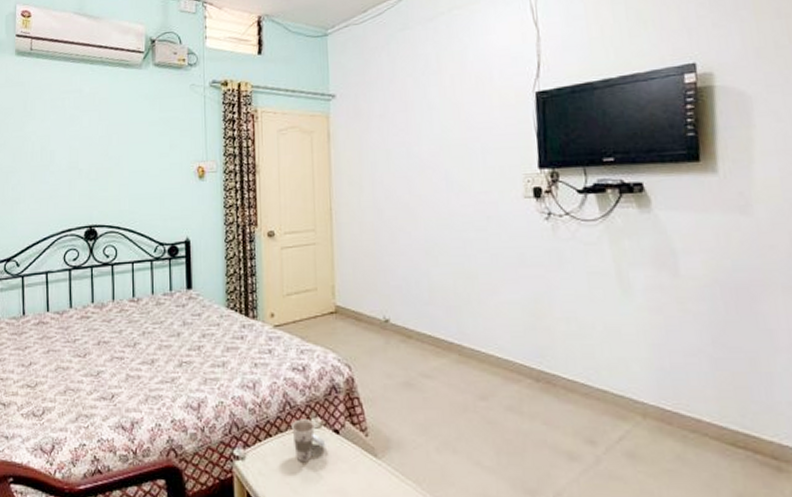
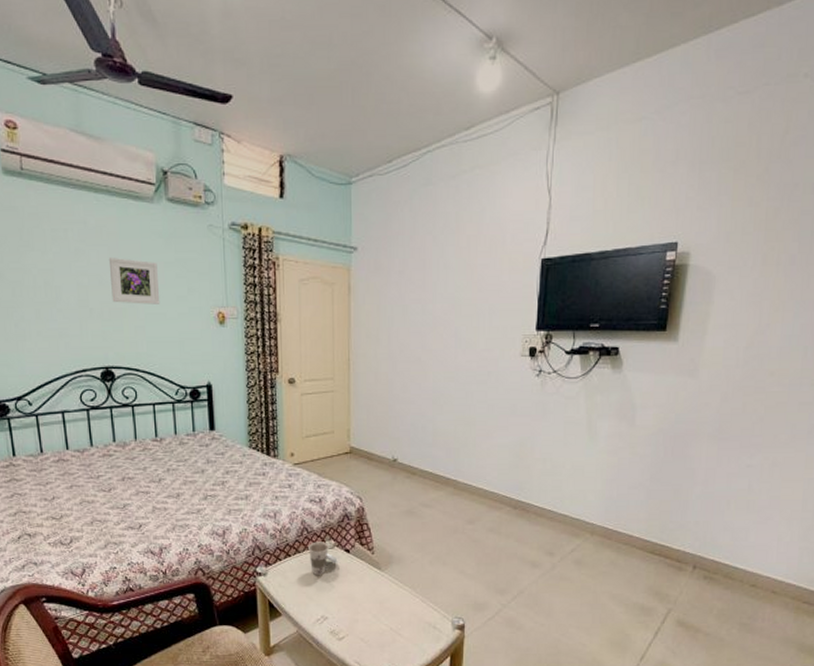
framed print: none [99,120,144,163] -> present [108,258,160,304]

